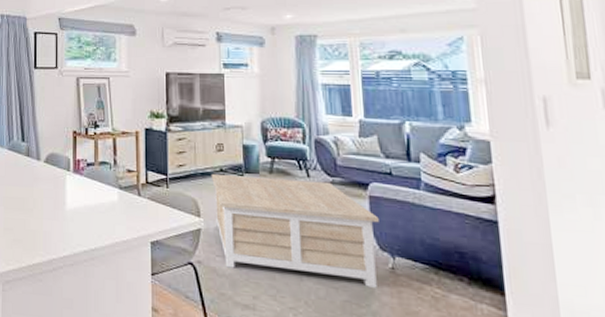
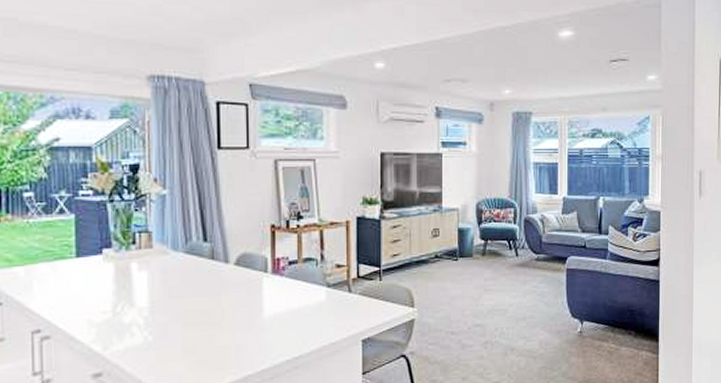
coffee table: present [211,173,379,288] -> none [425,259,573,354]

